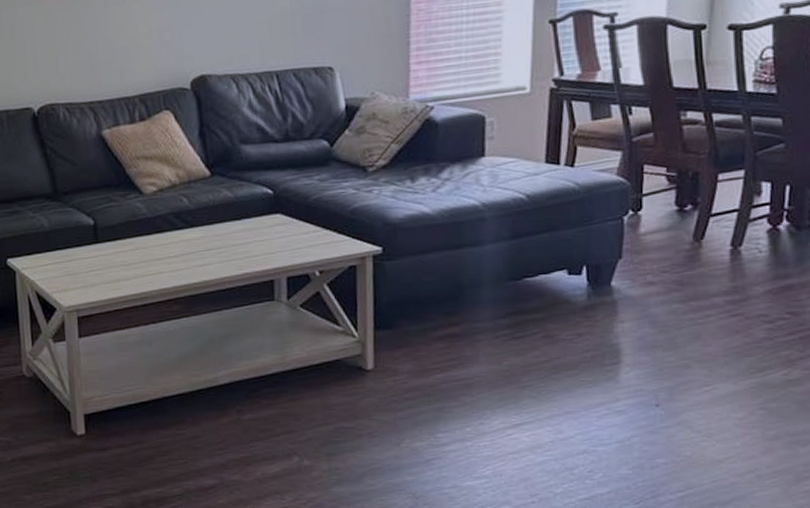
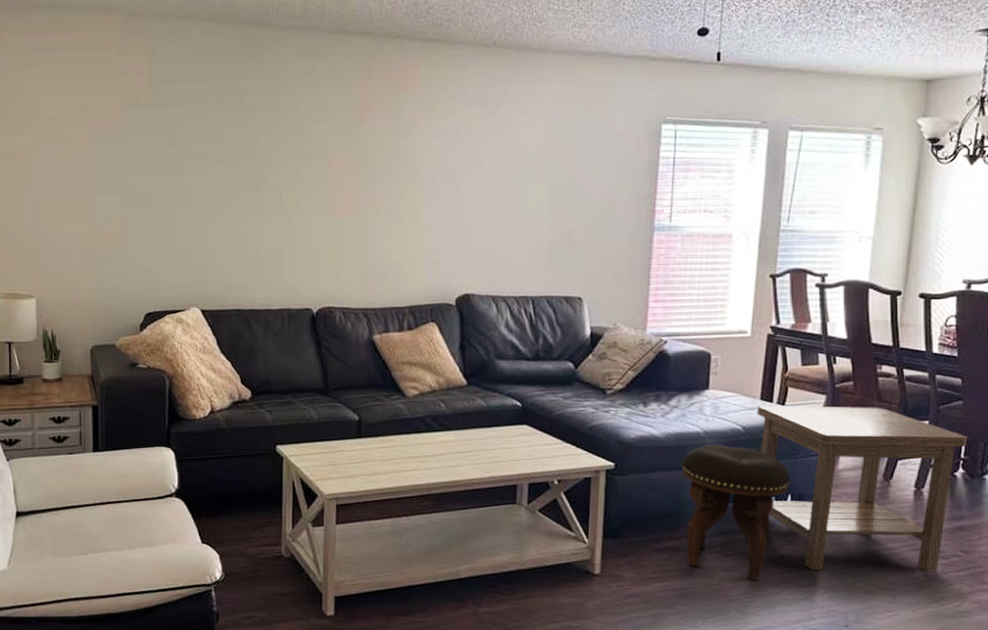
footstool: none [458,216,585,363] -> present [681,443,790,580]
side table: none [541,159,792,348] -> present [757,405,968,573]

